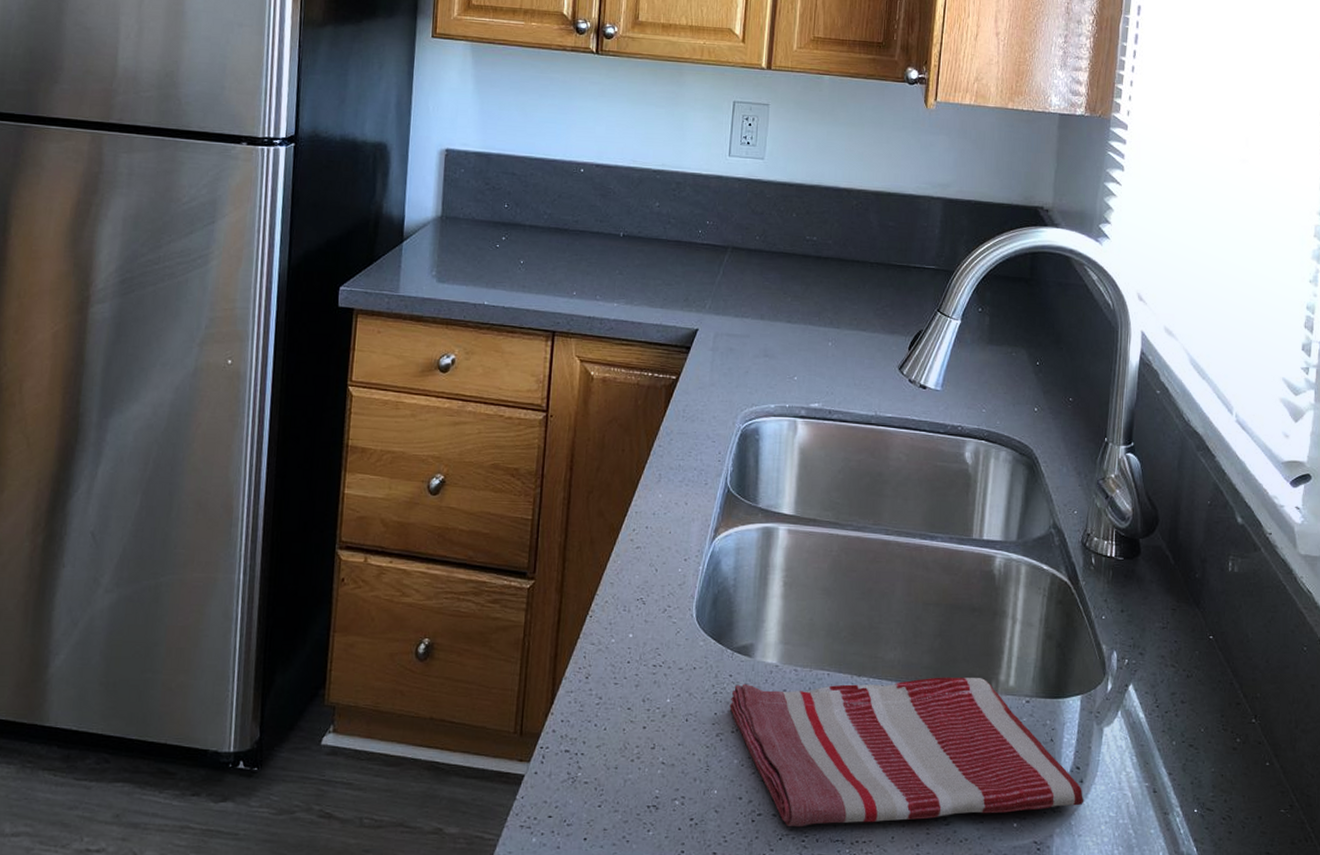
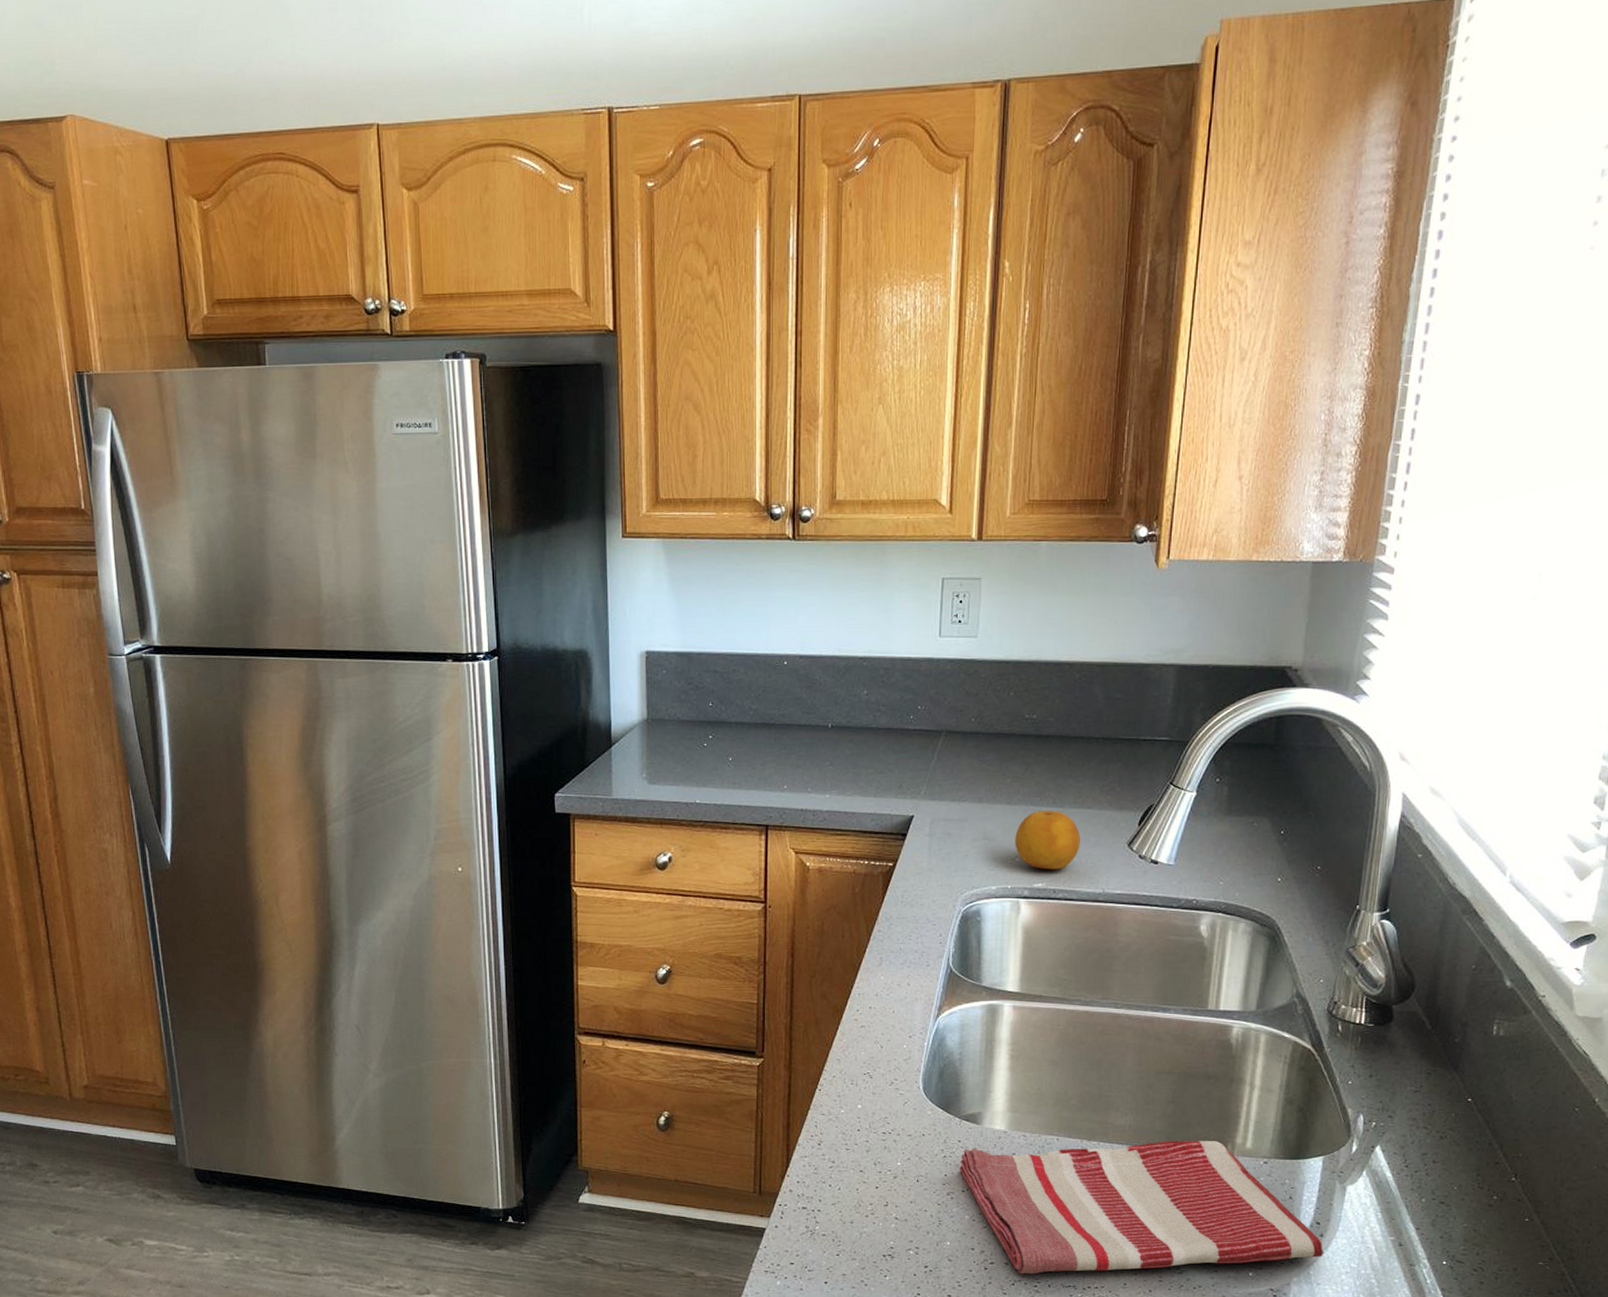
fruit: none [793,330,855,391] -> present [1015,810,1081,870]

